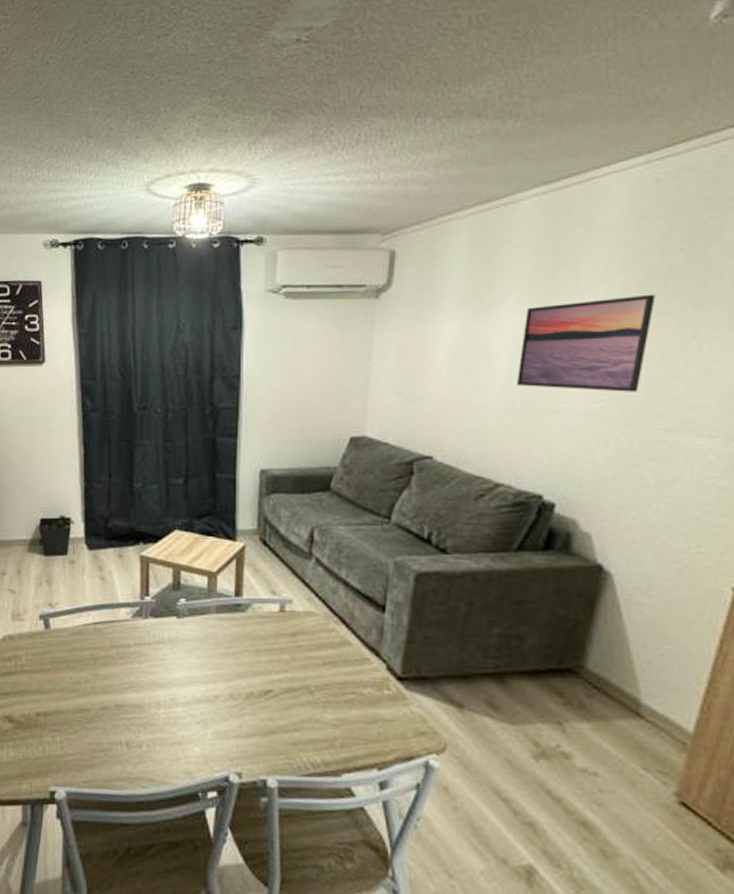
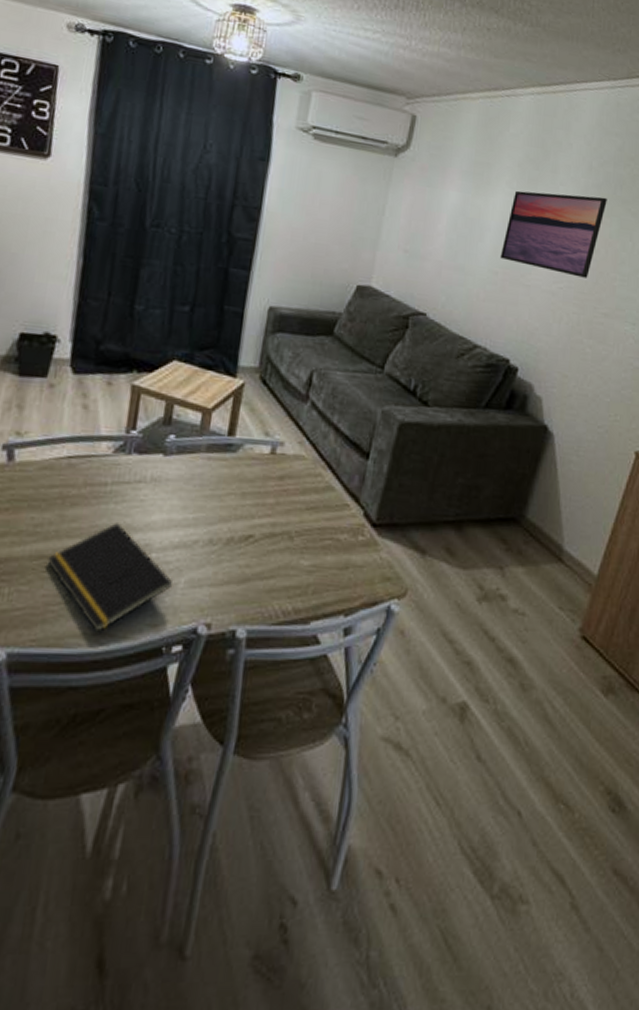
notepad: none [88,680,200,777] -> present [48,523,172,632]

